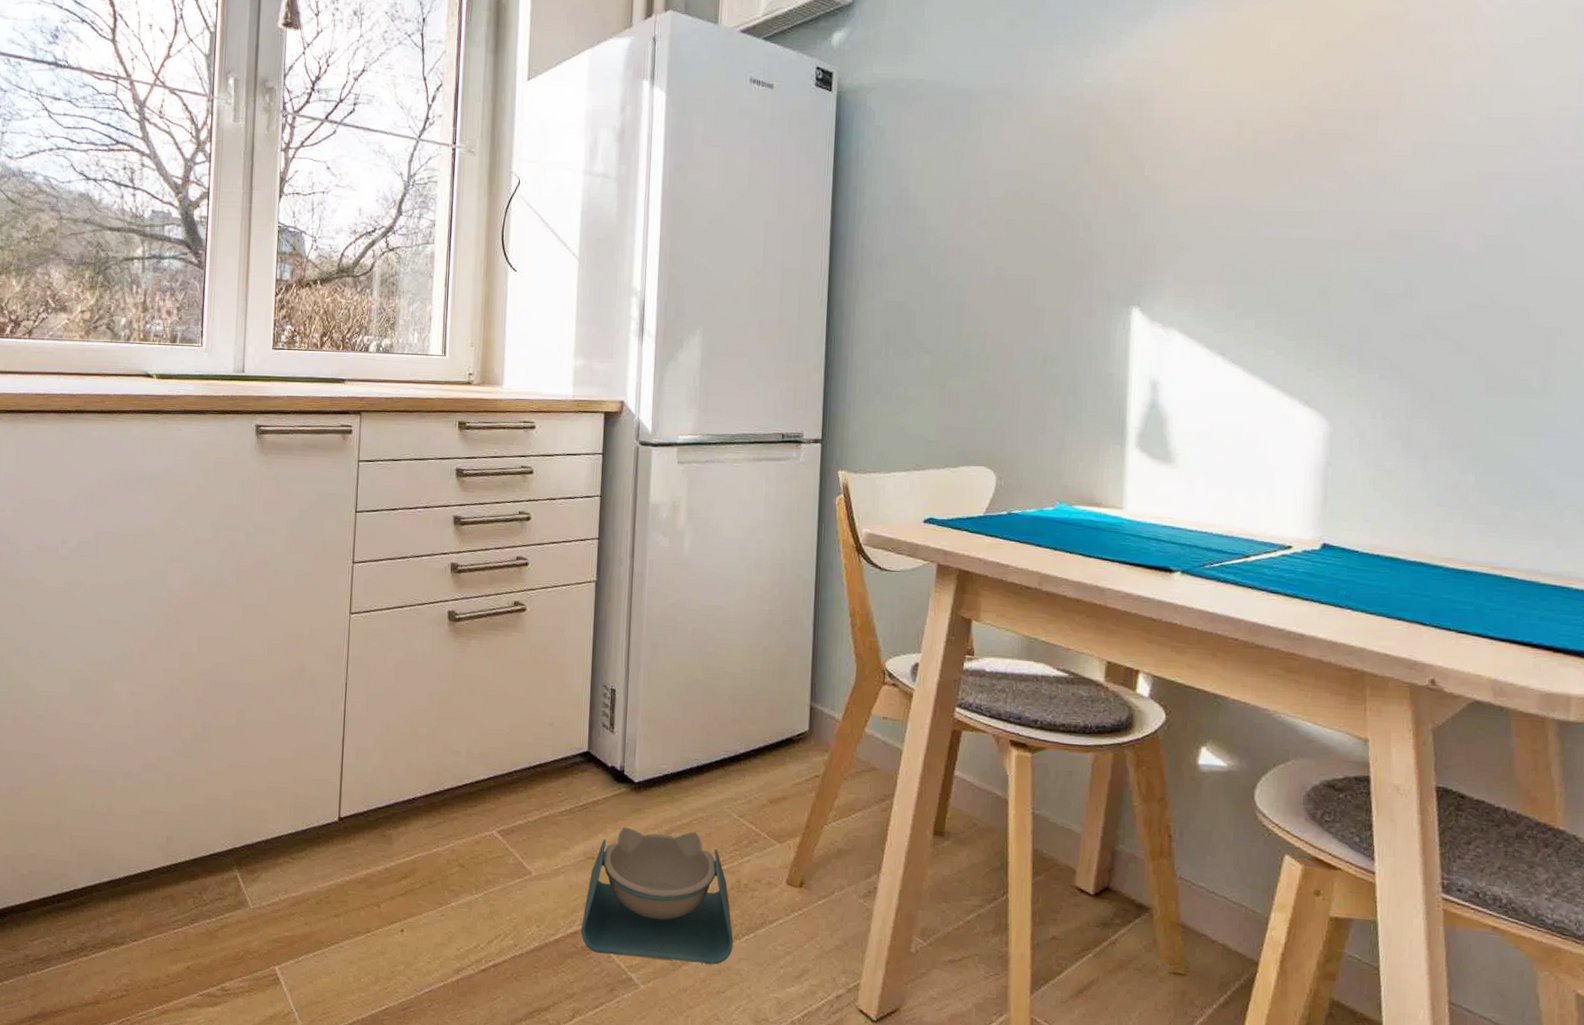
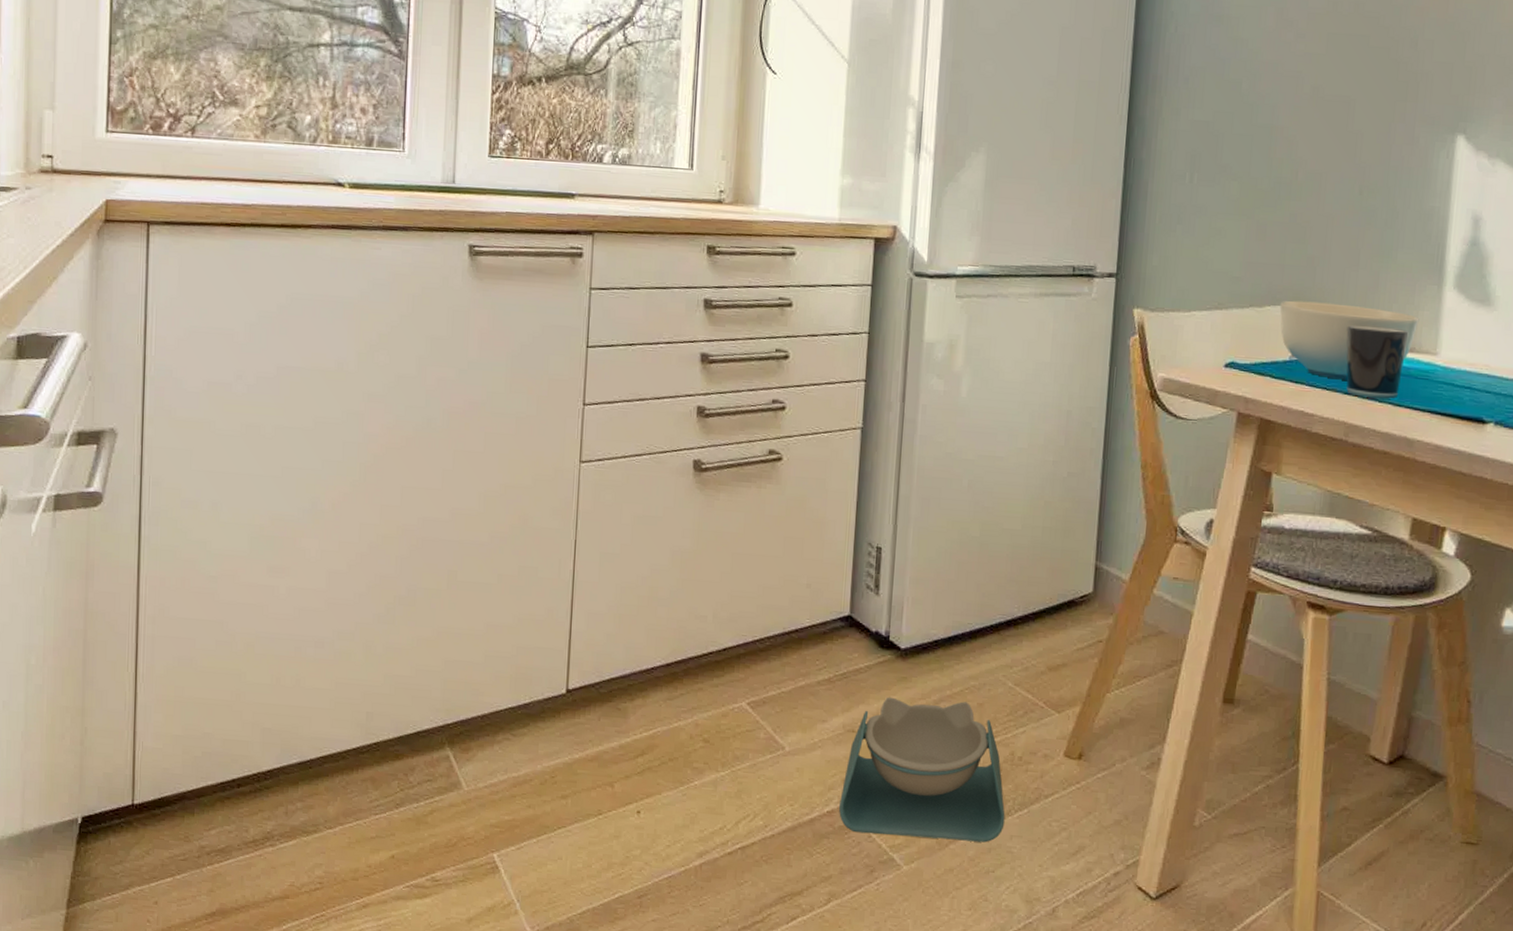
bowl: none [973,461,1105,534] -> present [1280,300,1420,380]
mug: none [1036,482,1095,551] -> present [1346,325,1409,400]

